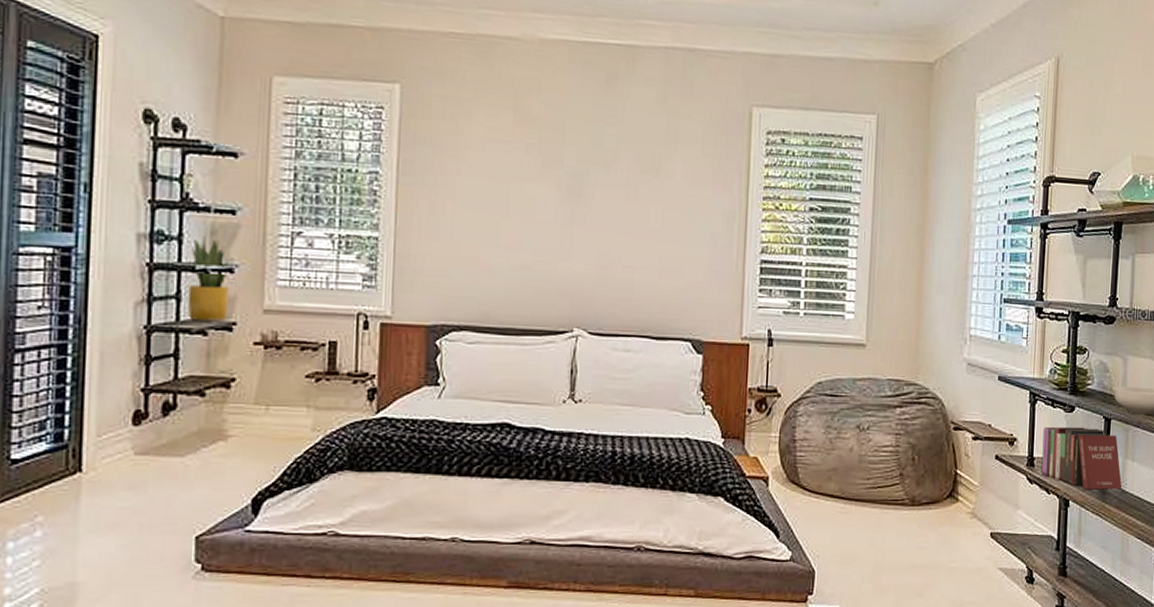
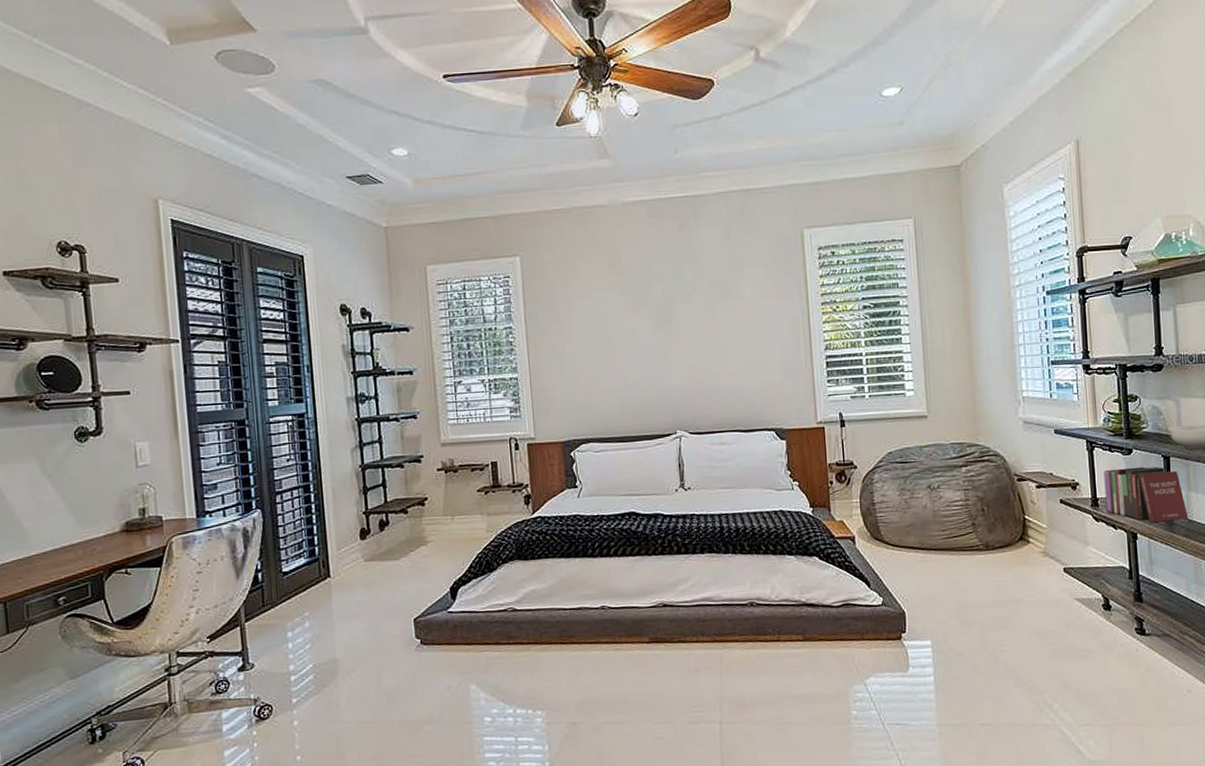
planter: present [187,236,230,322] -> none [382,394,416,458]

